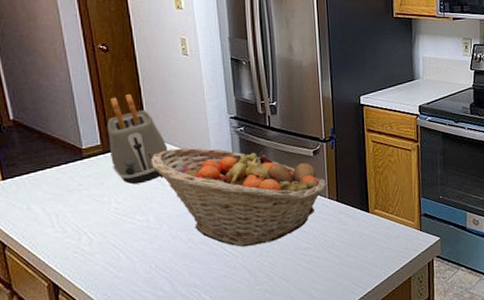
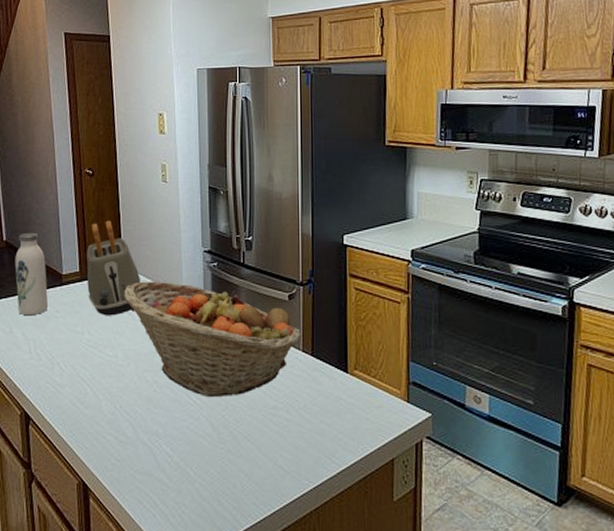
water bottle: none [26,109,68,192] -> present [14,232,48,316]

